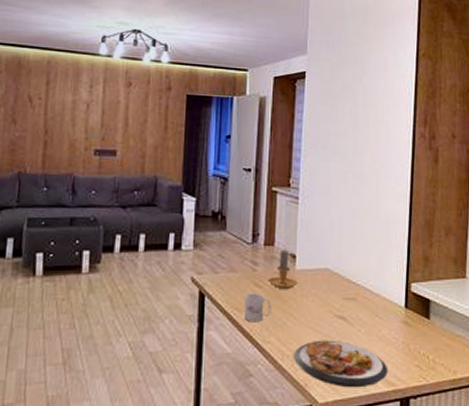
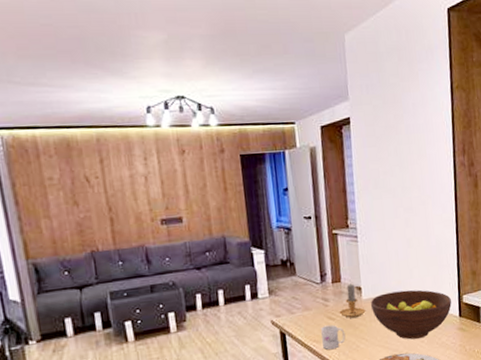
fruit bowl: none [305,266,397,326] -> present [371,290,452,340]

